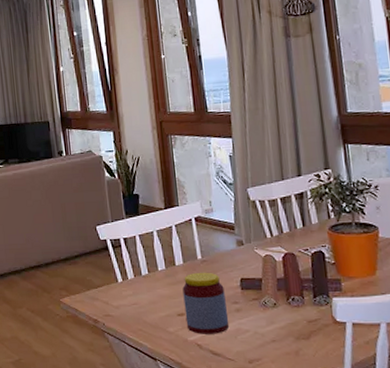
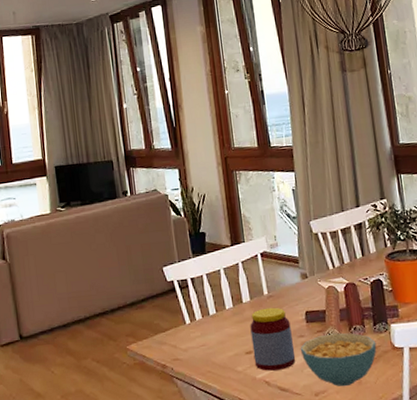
cereal bowl: none [234,302,317,357] -> present [300,333,377,387]

